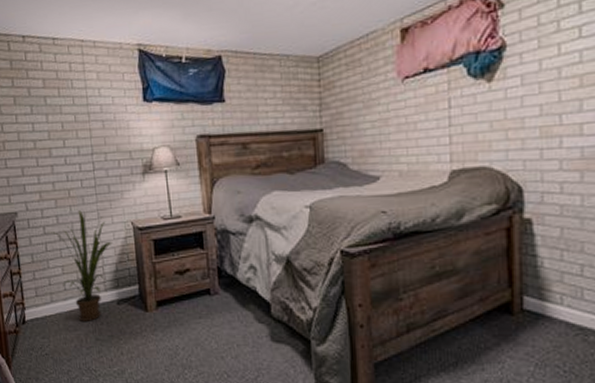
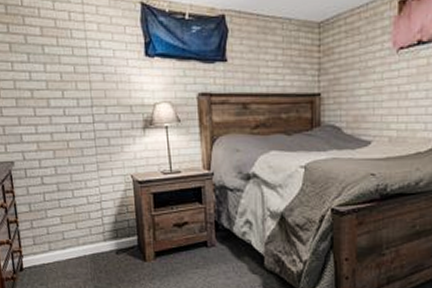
house plant: present [47,210,112,321] -> none [45,162,112,270]

